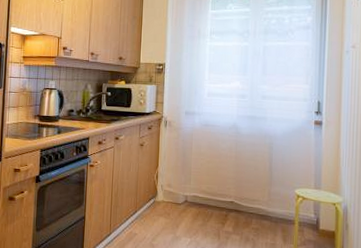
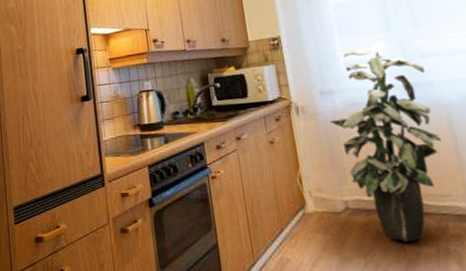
indoor plant: none [187,84,263,230] -> present [329,49,442,242]

